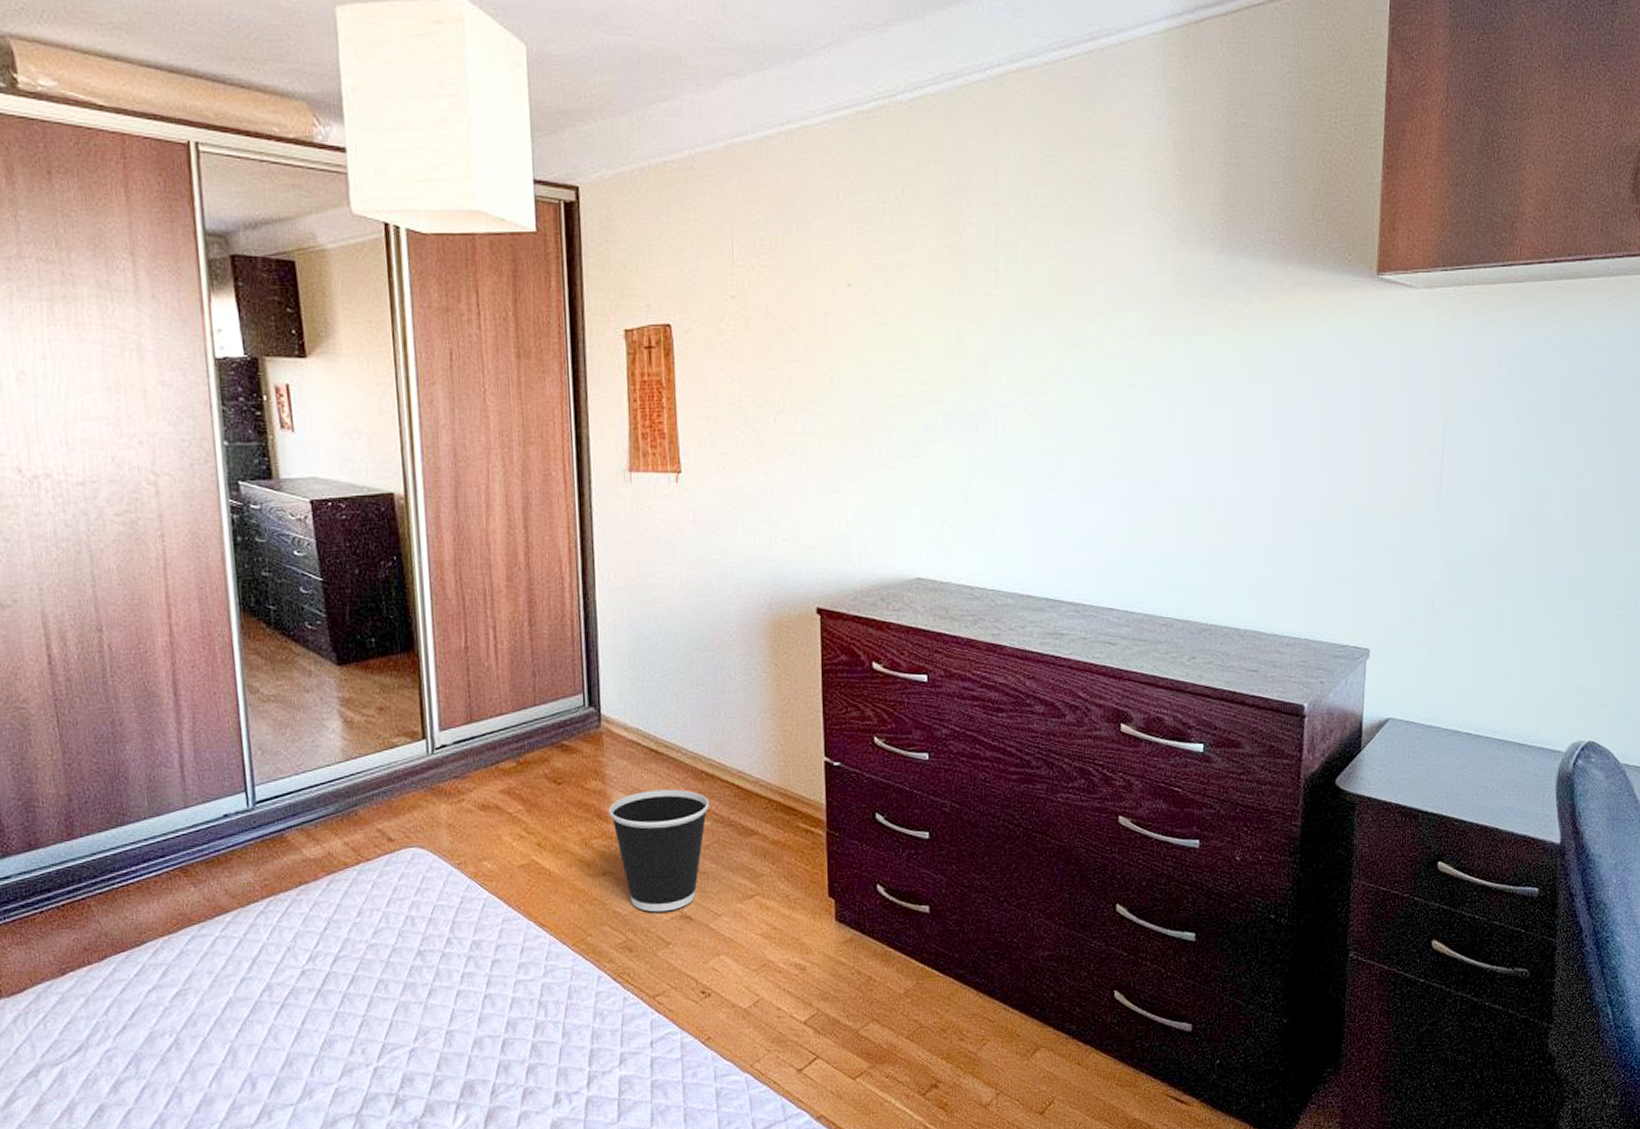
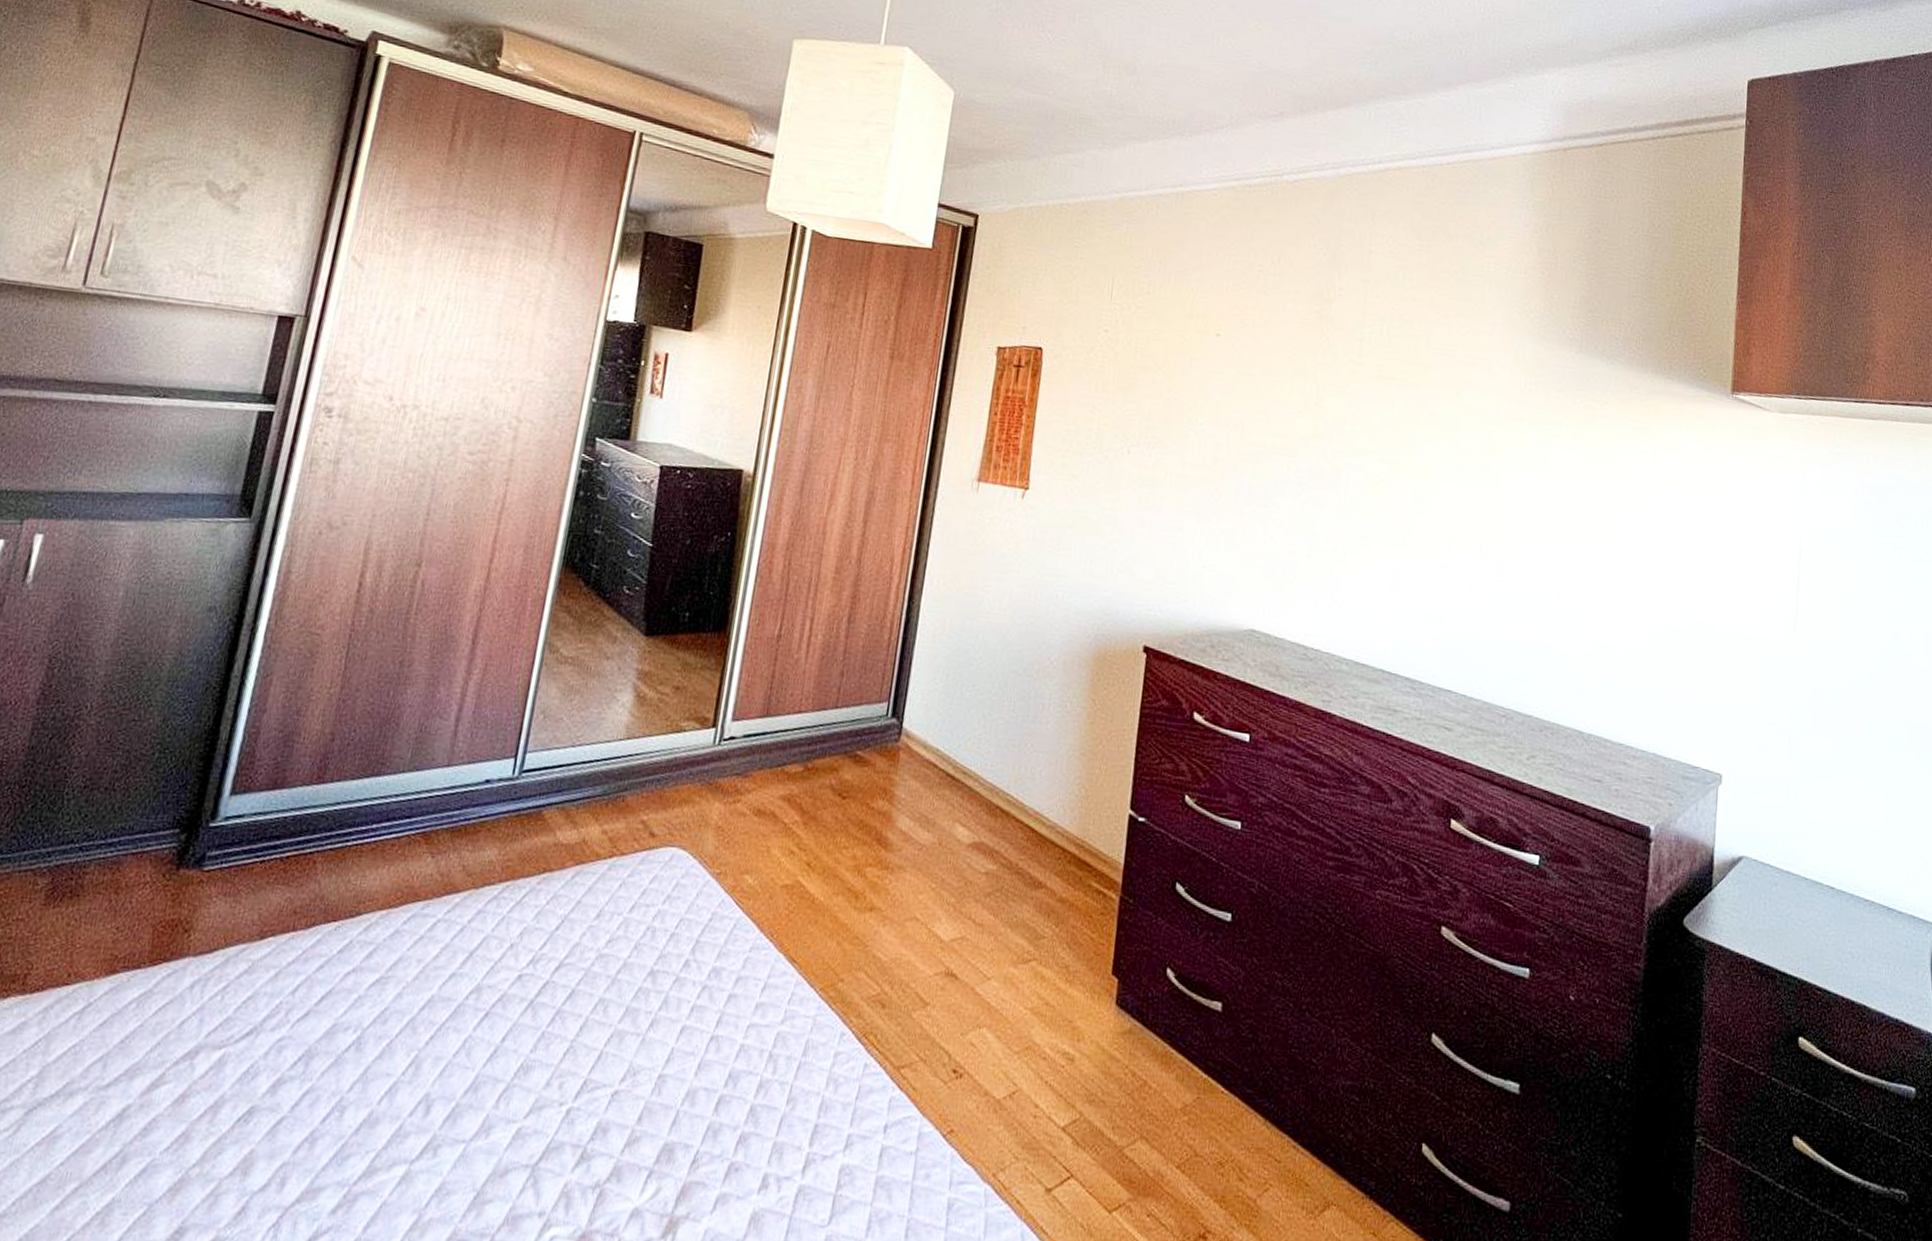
wastebasket: present [608,789,710,912] -> none [889,819,1000,965]

